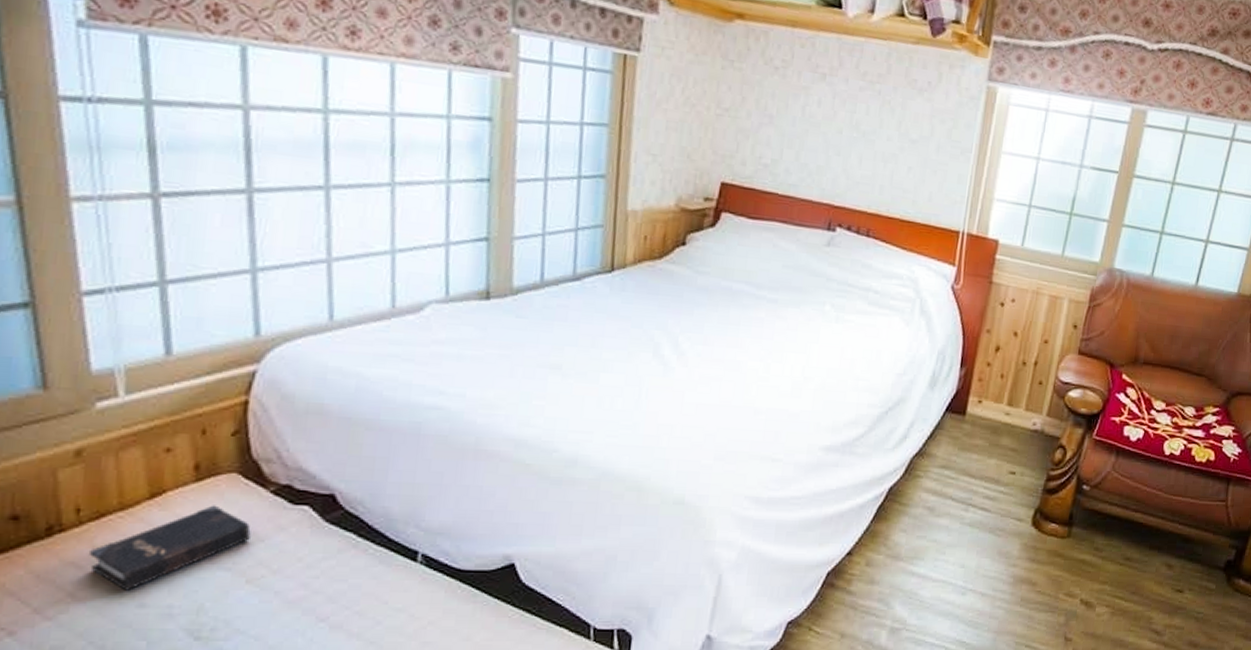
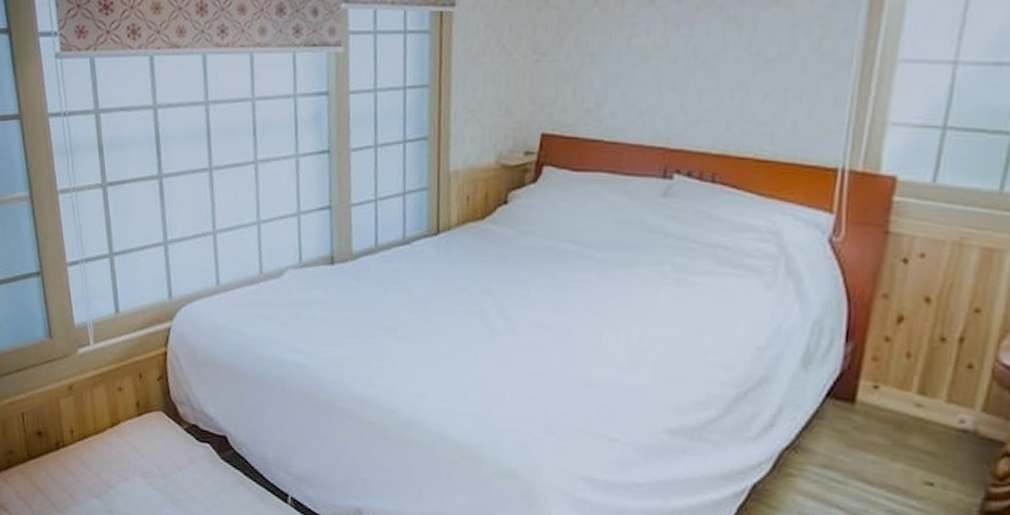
hardback book: present [90,505,251,591] -> none [80,436,173,498]

